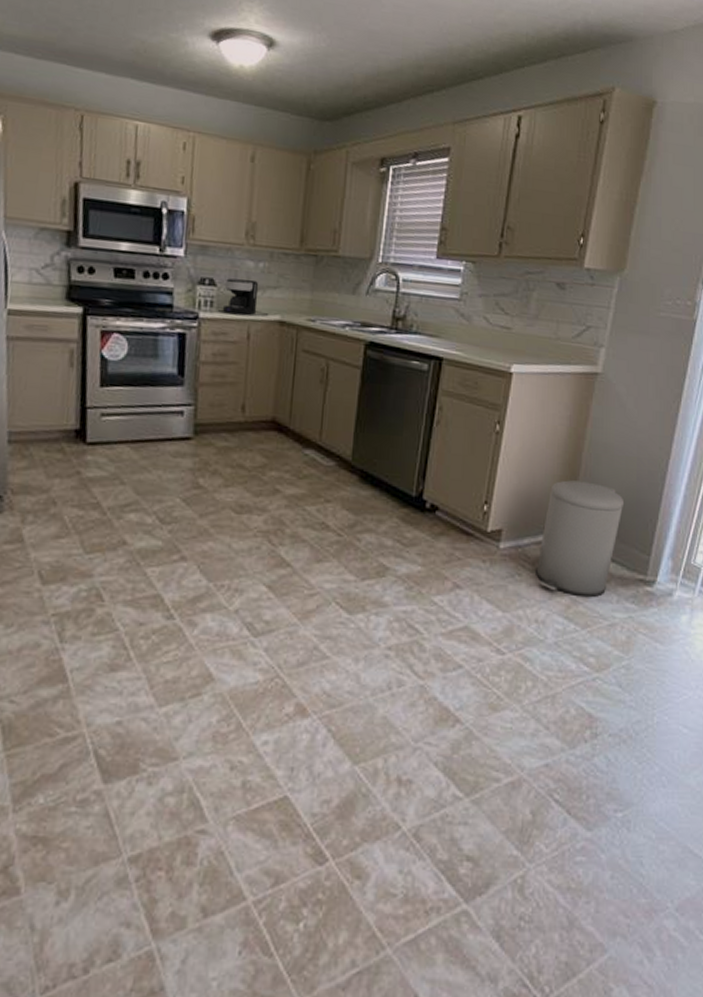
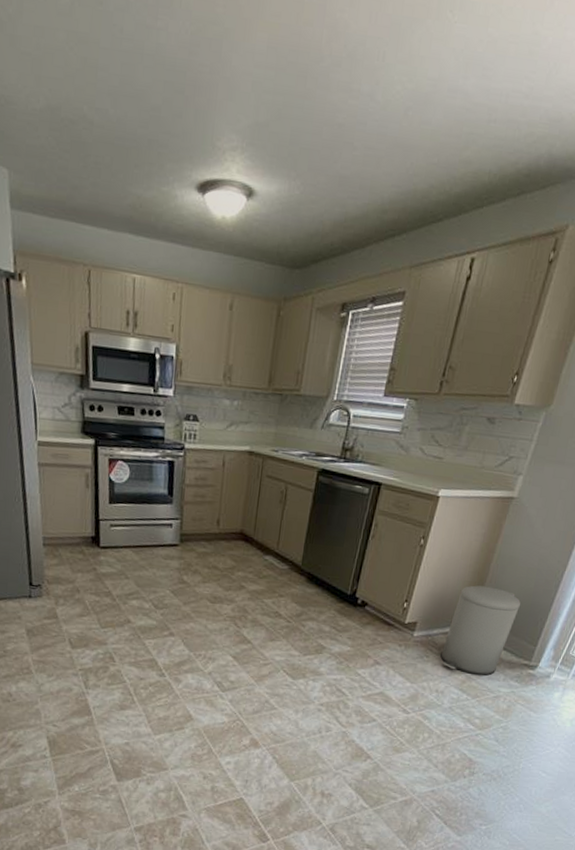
coffee maker: present [218,278,269,317] -> none [200,415,241,448]

